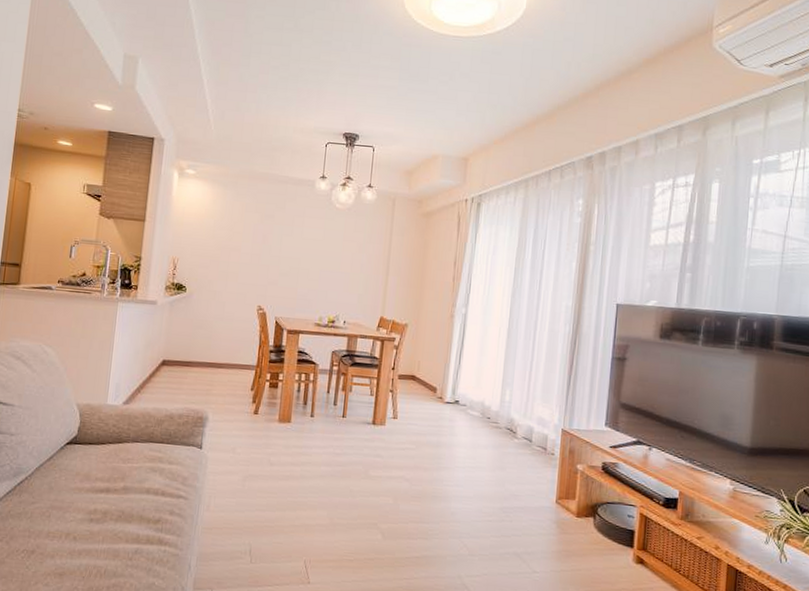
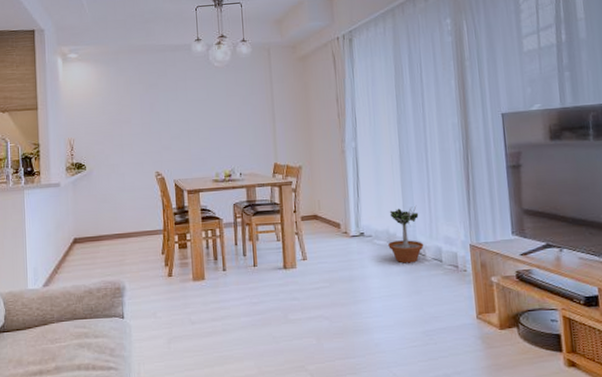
potted tree: none [481,381,517,439] -> present [388,205,424,263]

